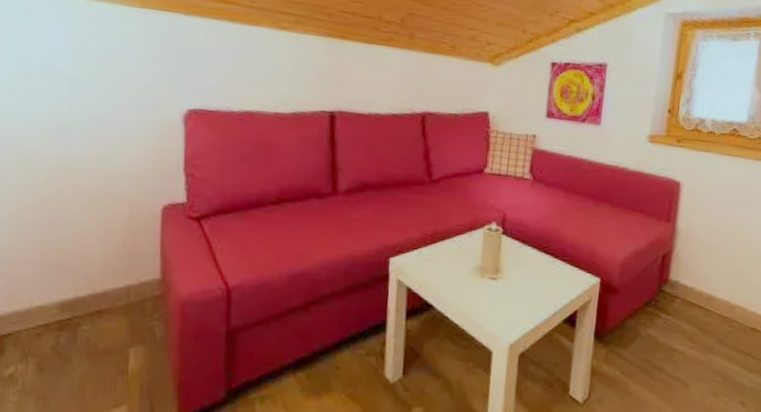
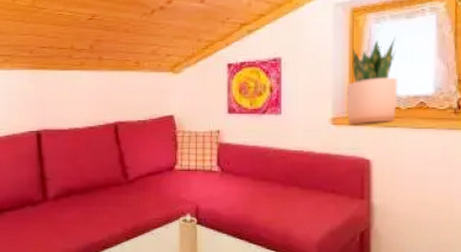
planter: none [664,58,719,148] -> present [346,37,397,127]

